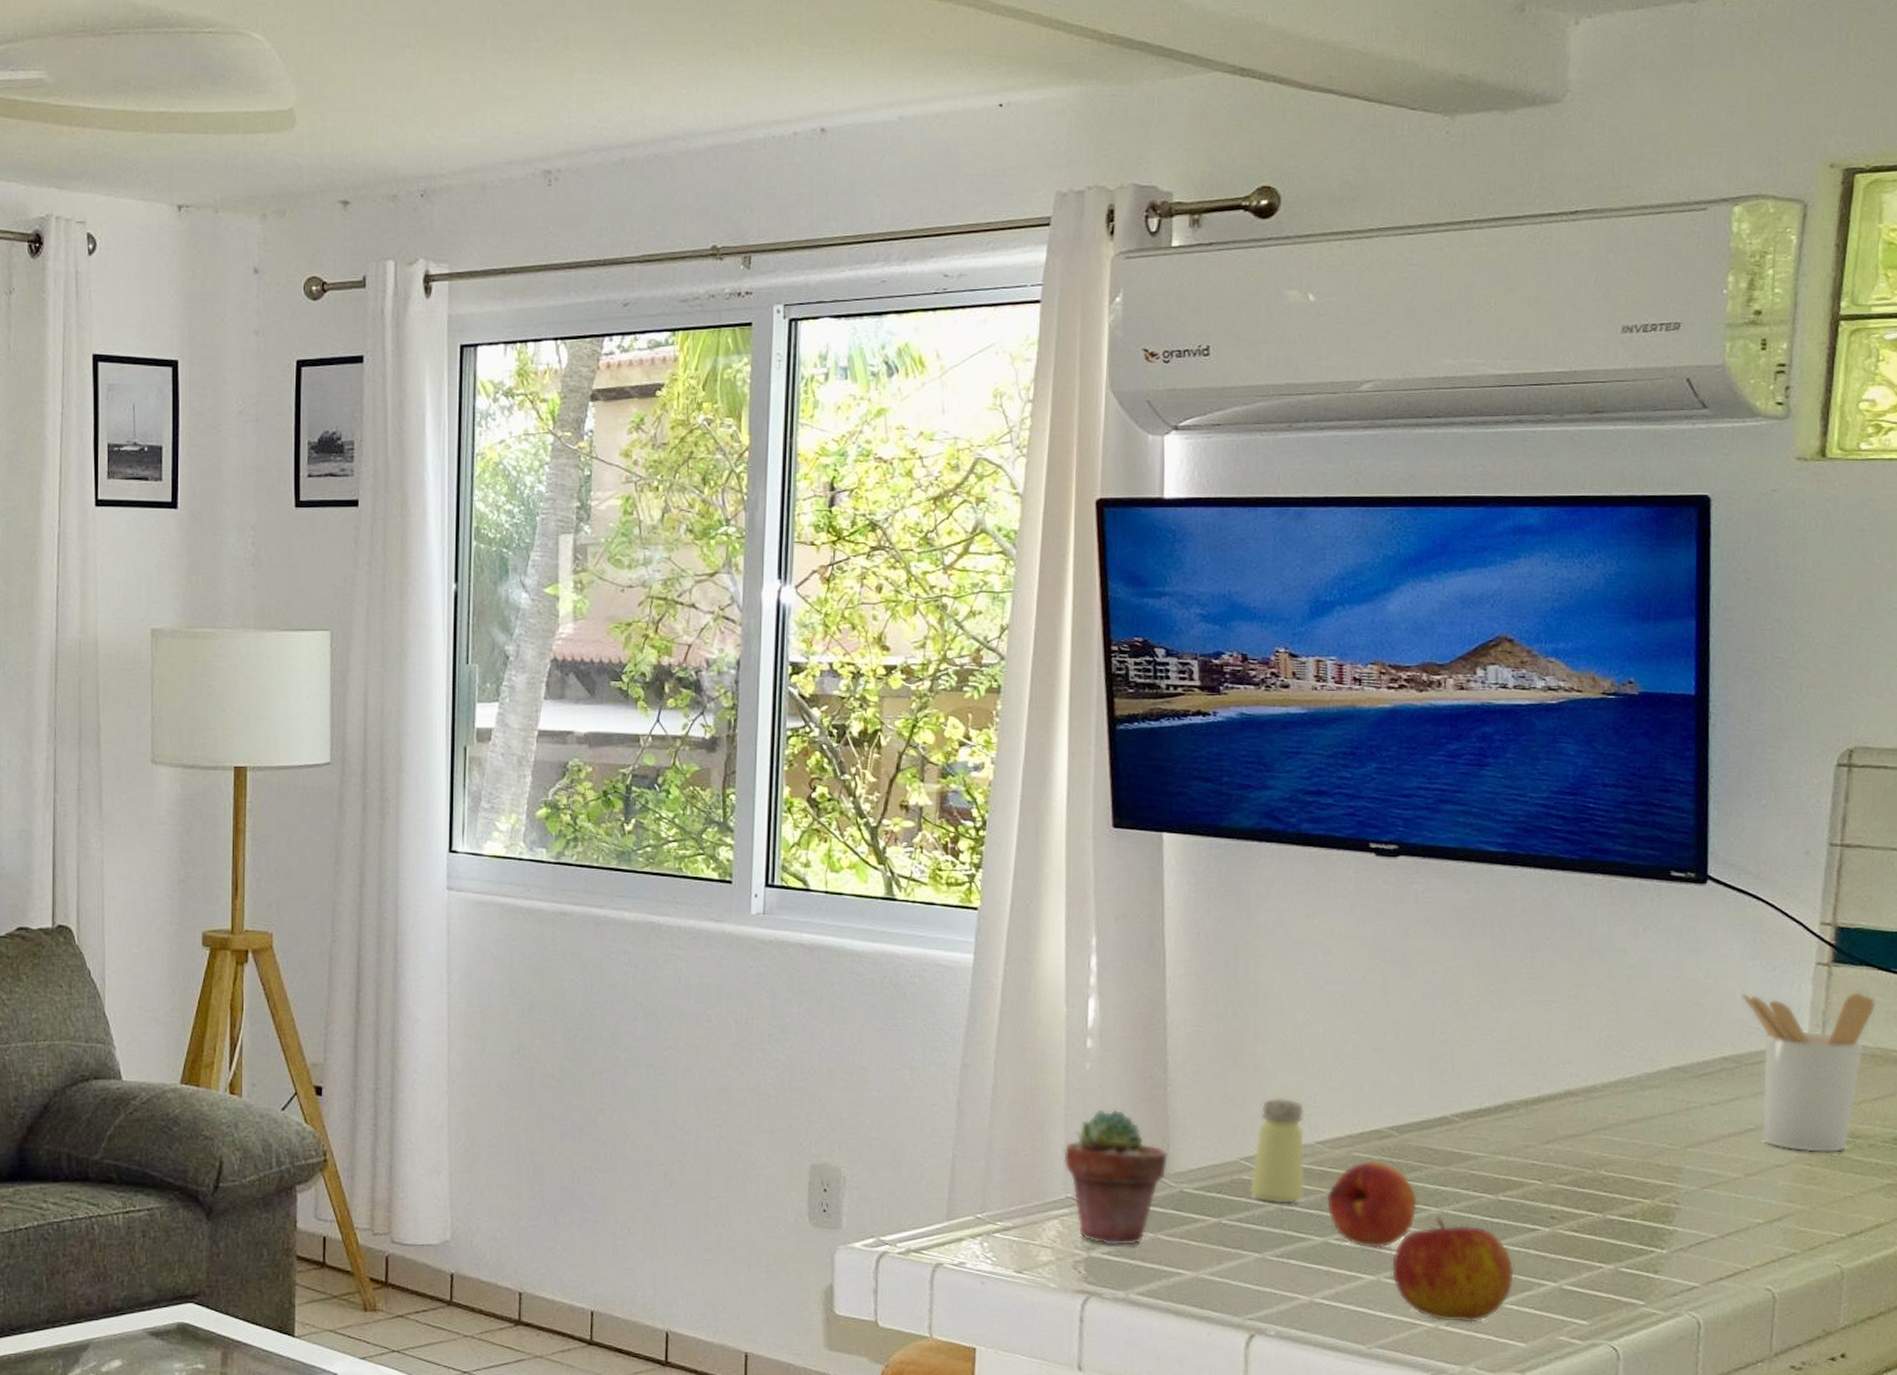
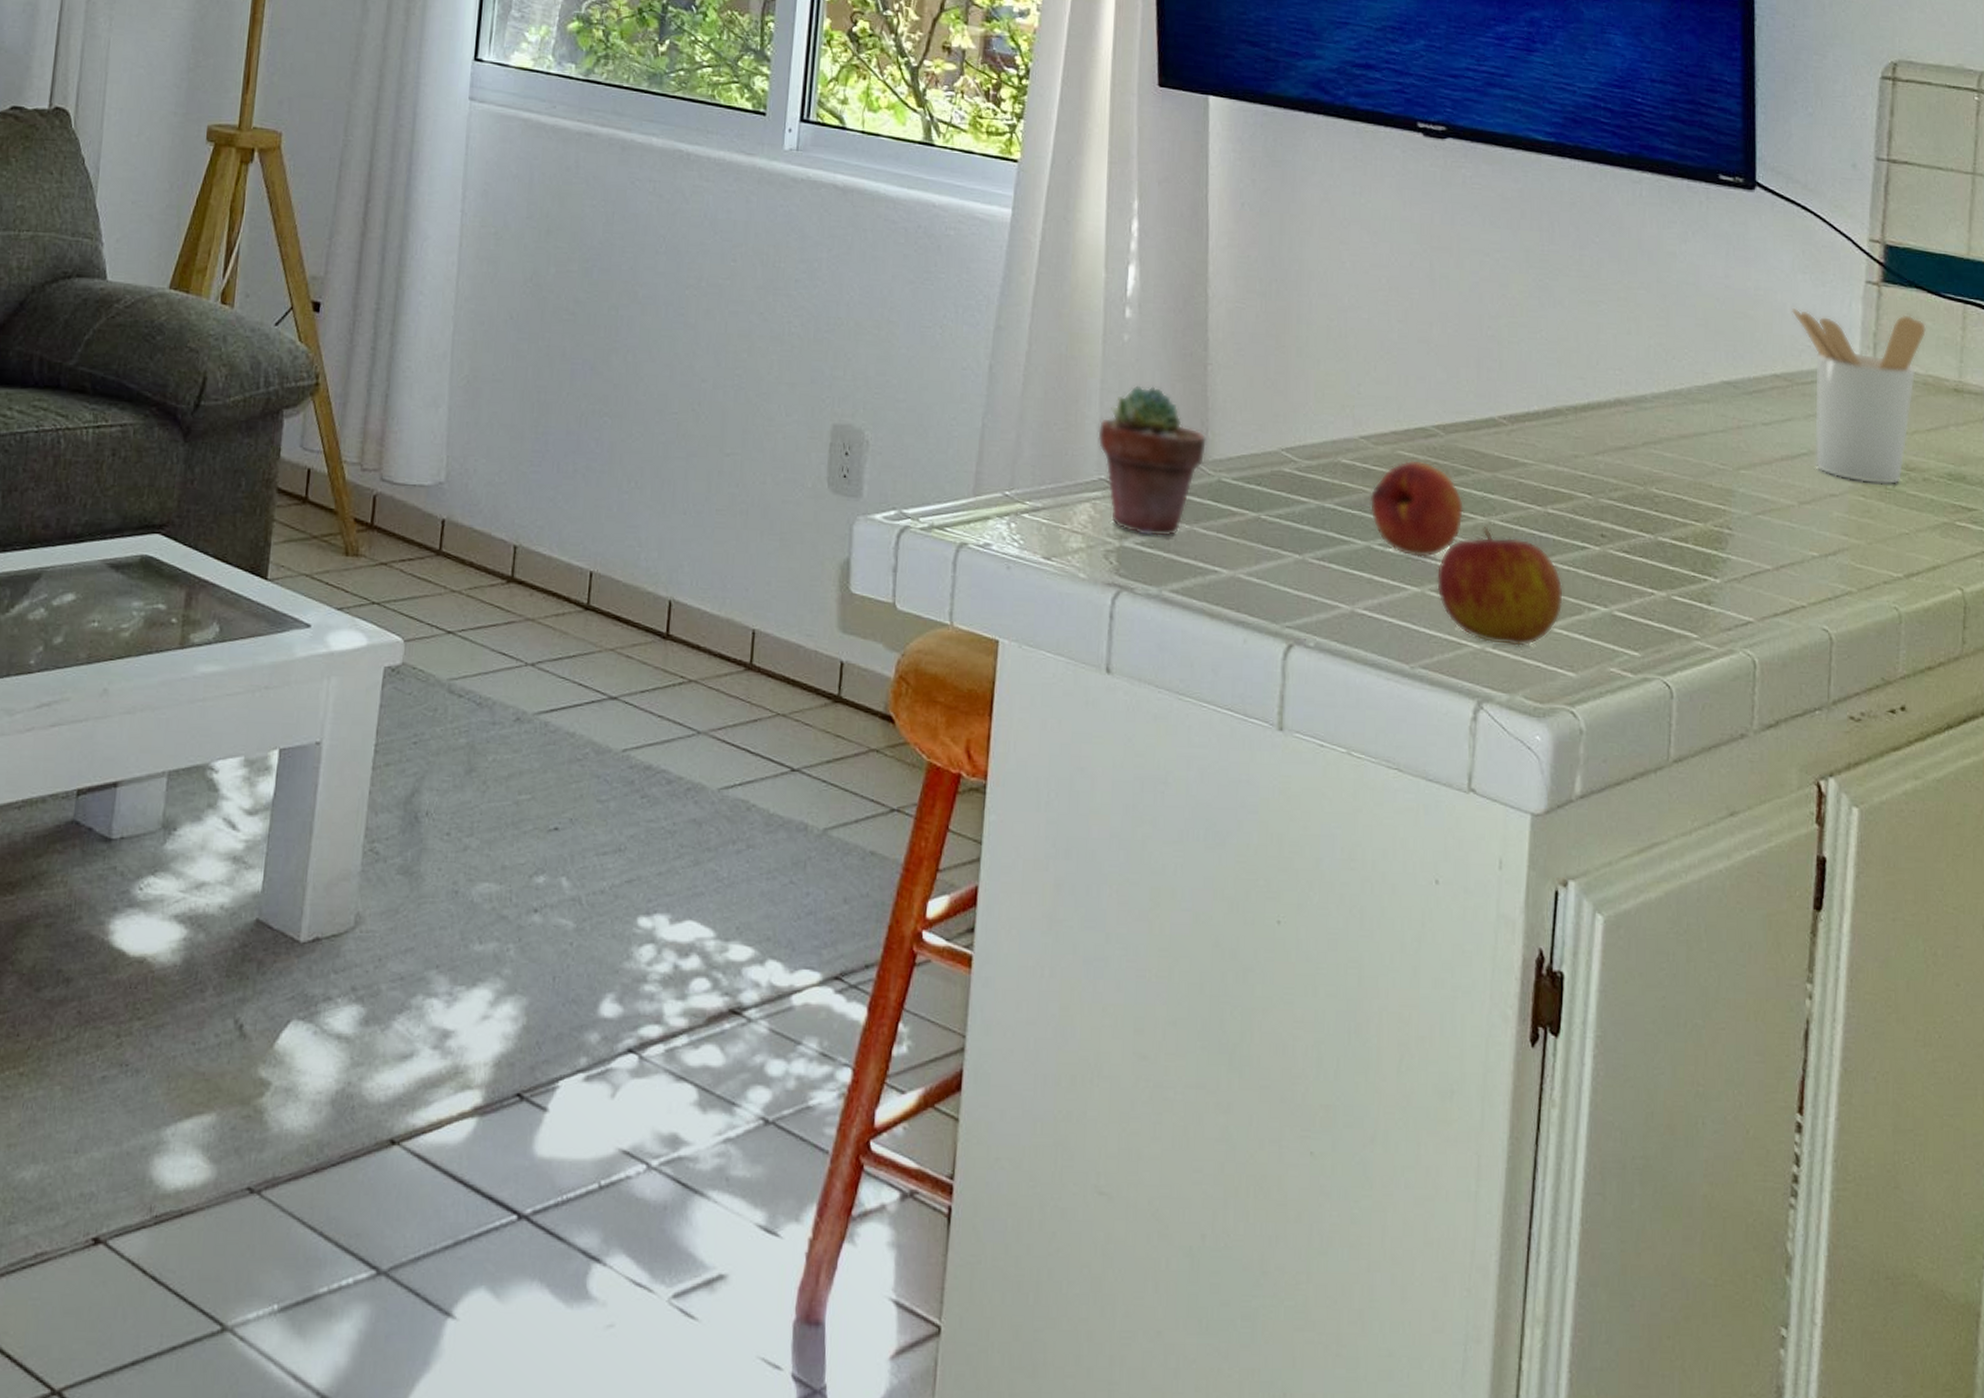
saltshaker: present [1249,1097,1306,1204] -> none [1289,385,1349,502]

